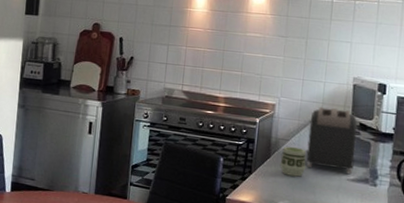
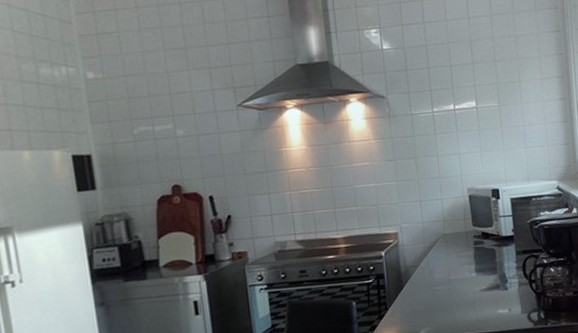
cup: present [280,146,307,177] -> none [414,271,441,302]
toaster: present [306,106,358,174] -> none [434,222,485,288]

